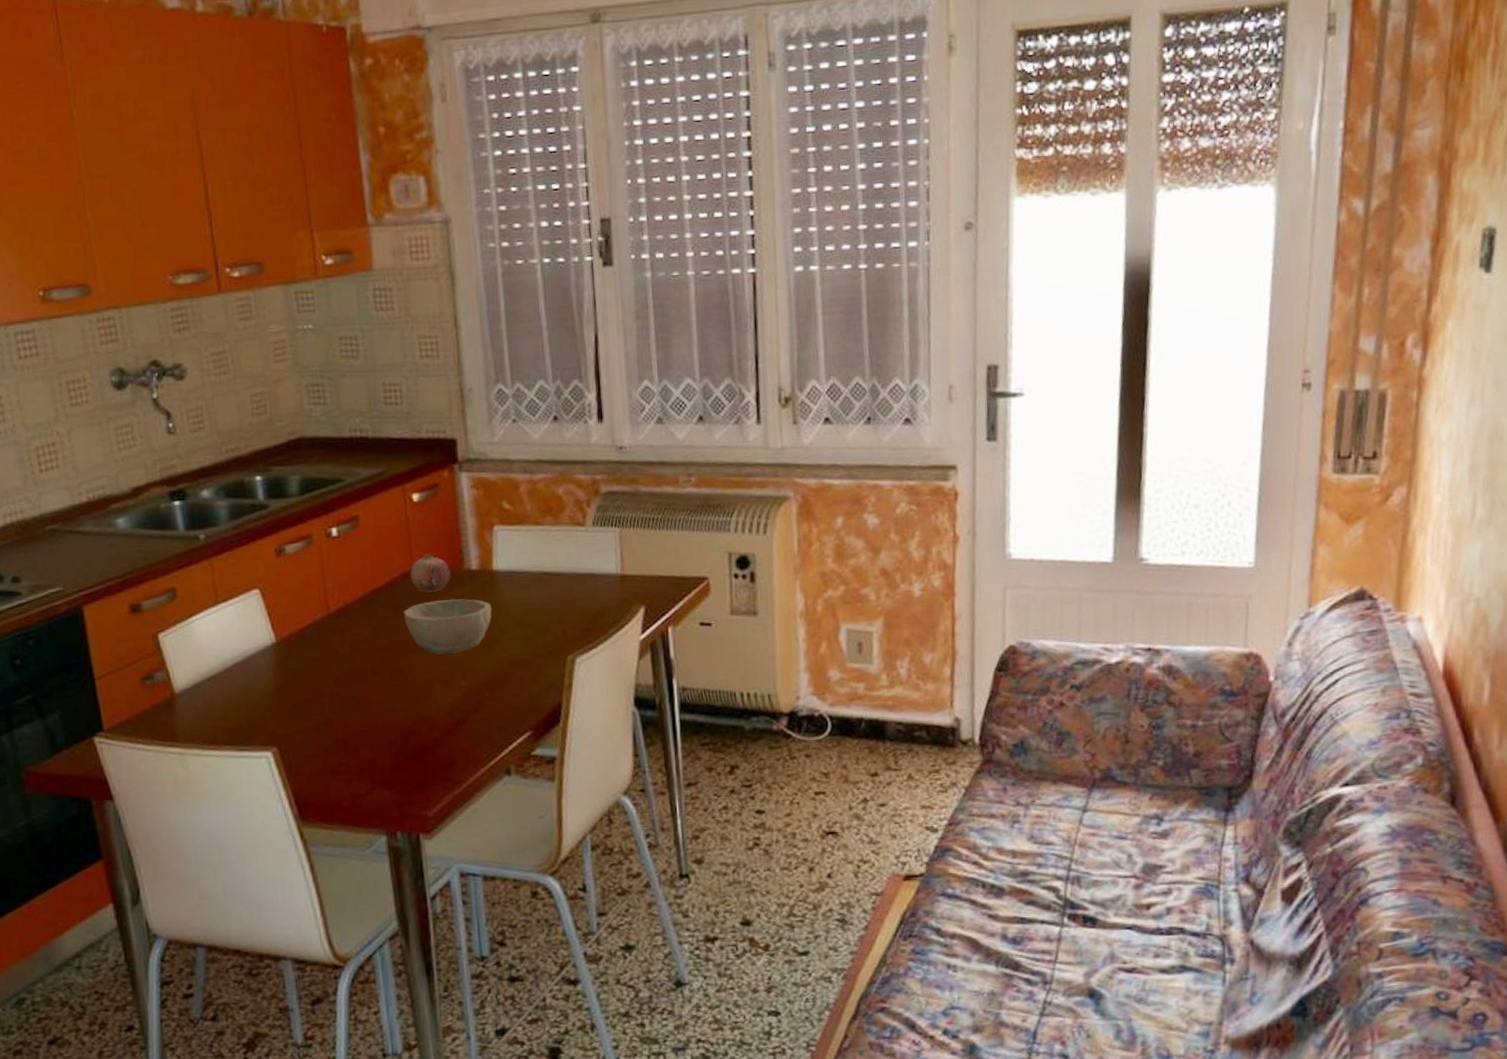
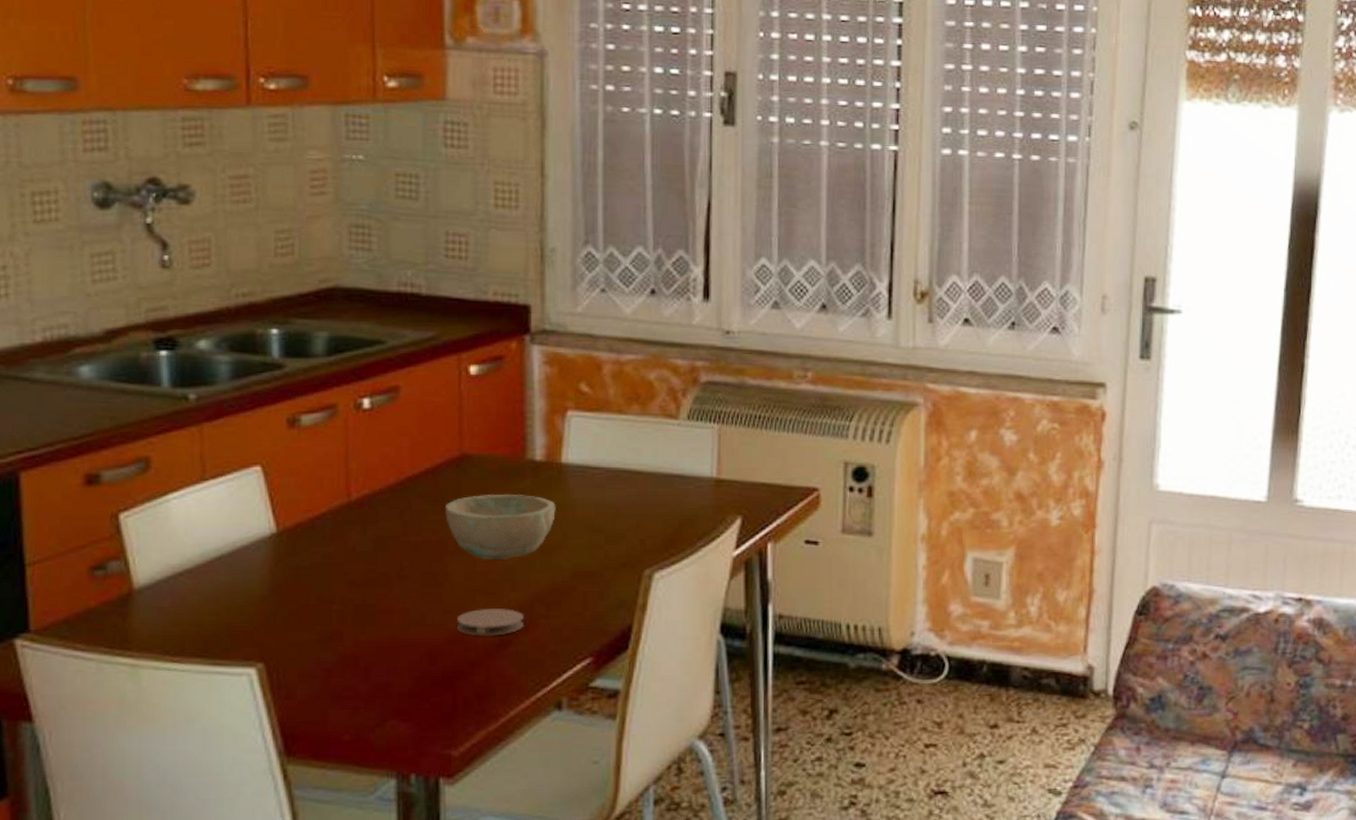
fruit: present [409,553,451,593] -> none [457,438,508,484]
coaster: none [421,694,474,718] -> present [456,609,524,636]

